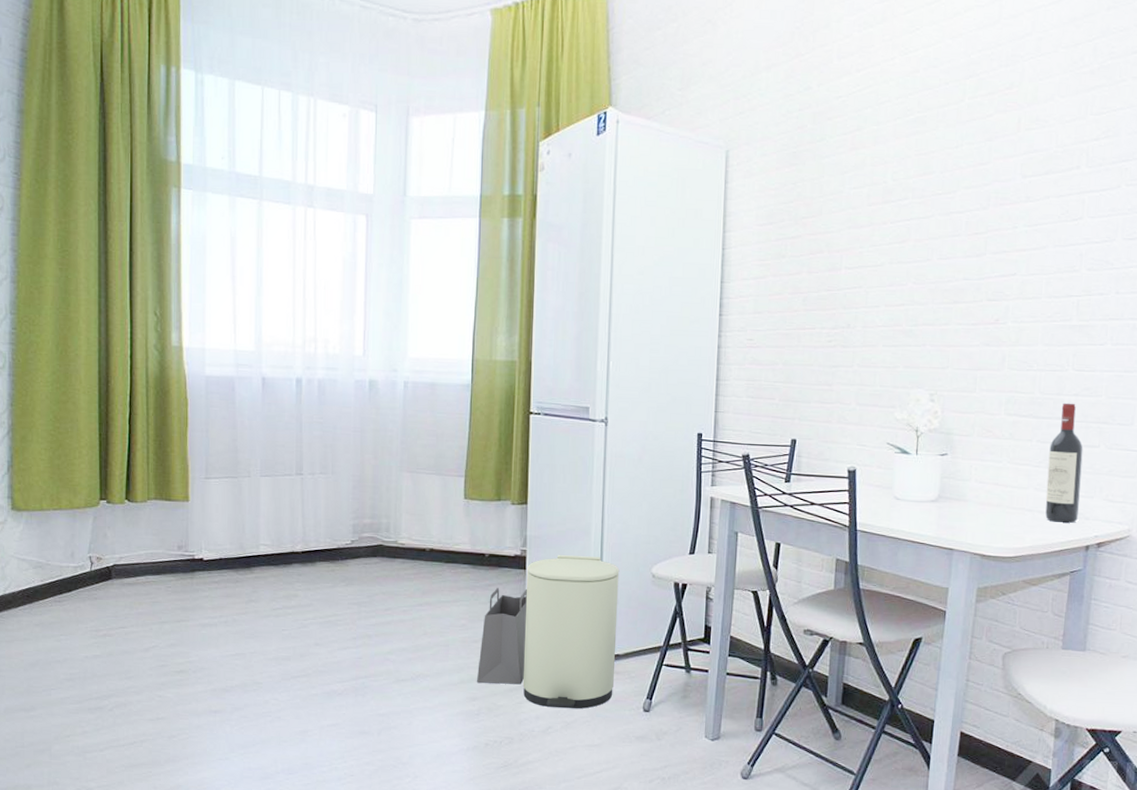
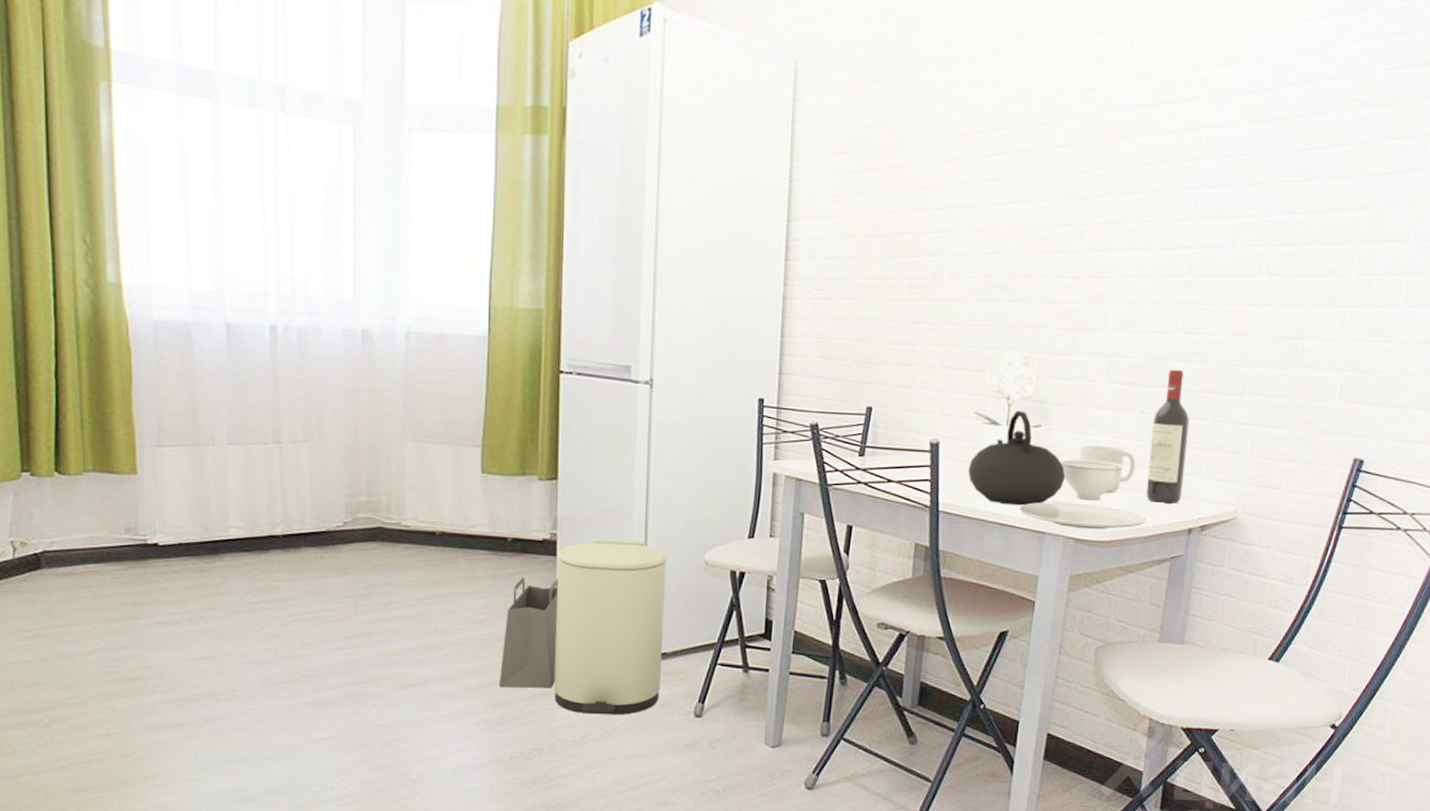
teapot: none [882,440,971,526] -> present [968,410,1066,506]
plate: none [930,521,1046,547] -> present [1020,502,1146,530]
bowl: none [965,483,1023,520] -> present [1060,459,1123,501]
mug: none [983,471,1035,513] -> present [1079,445,1136,492]

